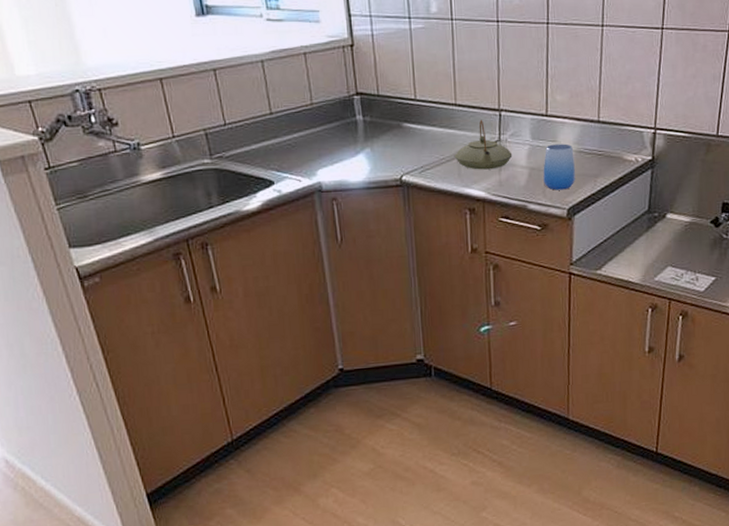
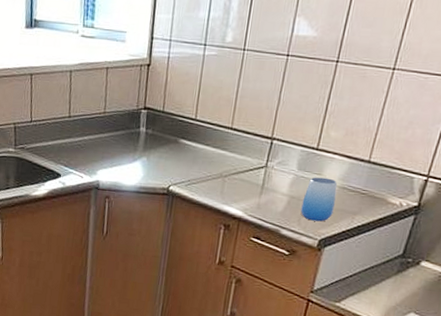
teapot: present [454,119,513,170] -> none [220,144,276,193]

